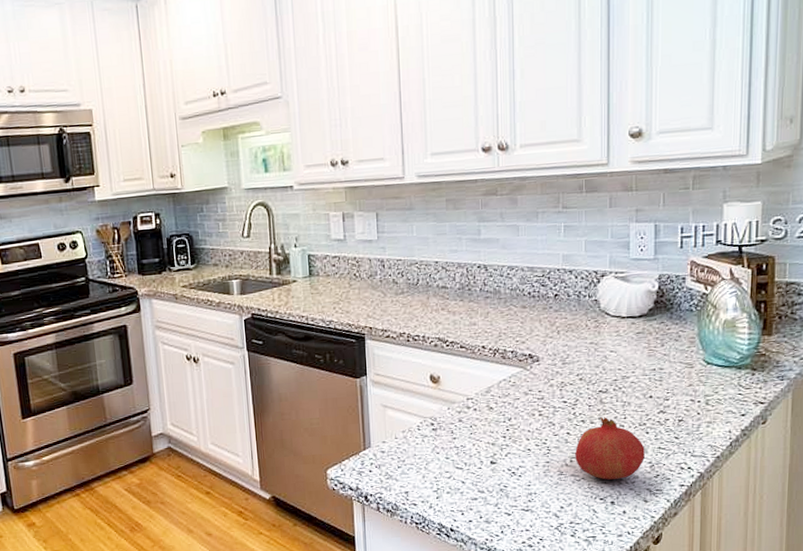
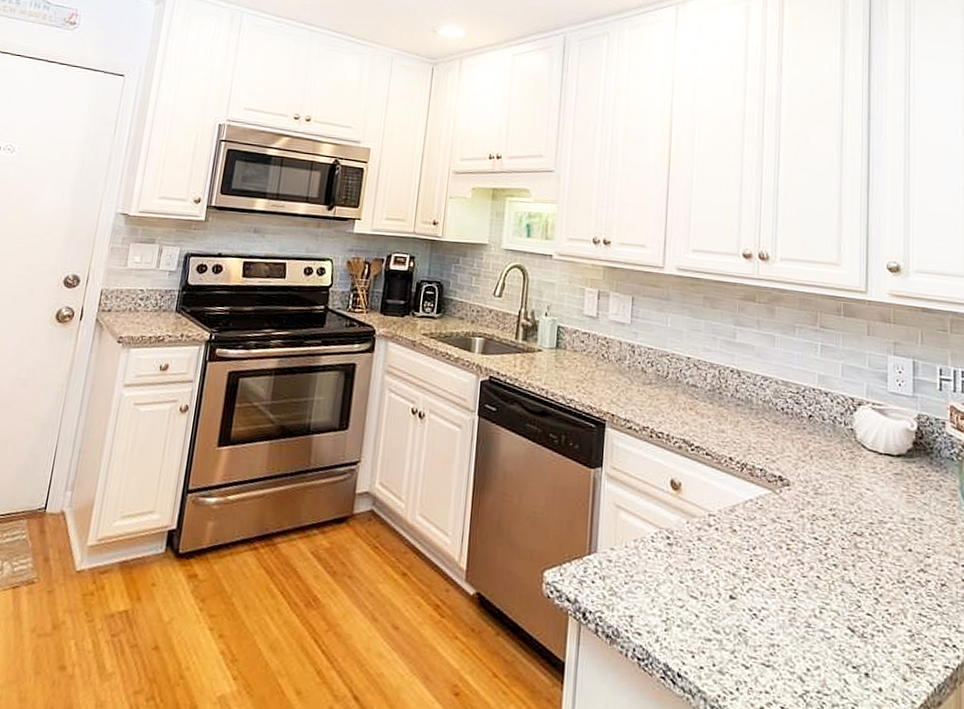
fruit: present [575,417,645,480] -> none [825,564,904,646]

